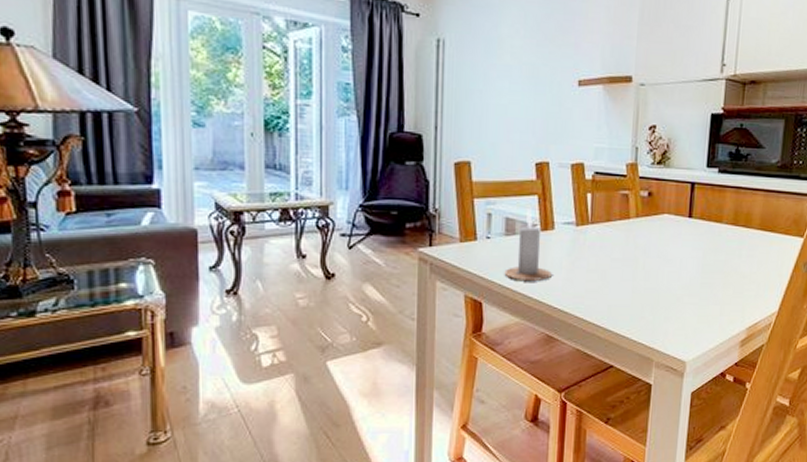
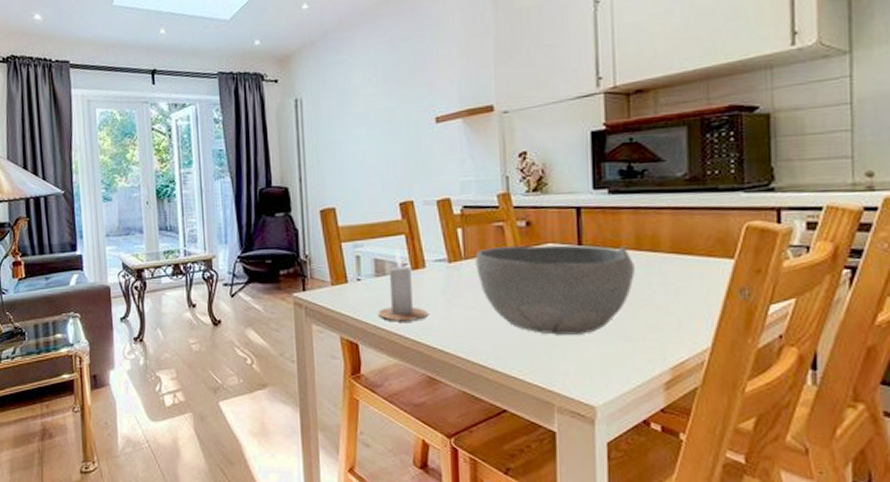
bowl: none [600,213,731,298] -> present [475,244,635,335]

